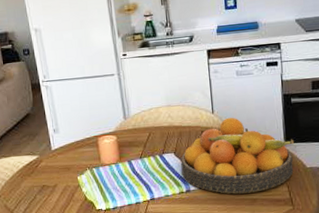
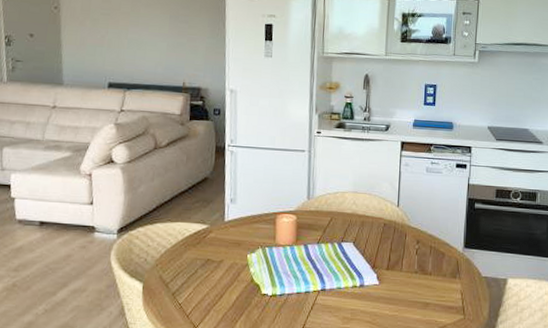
fruit bowl: present [181,117,295,194] -> none [358,213,473,296]

